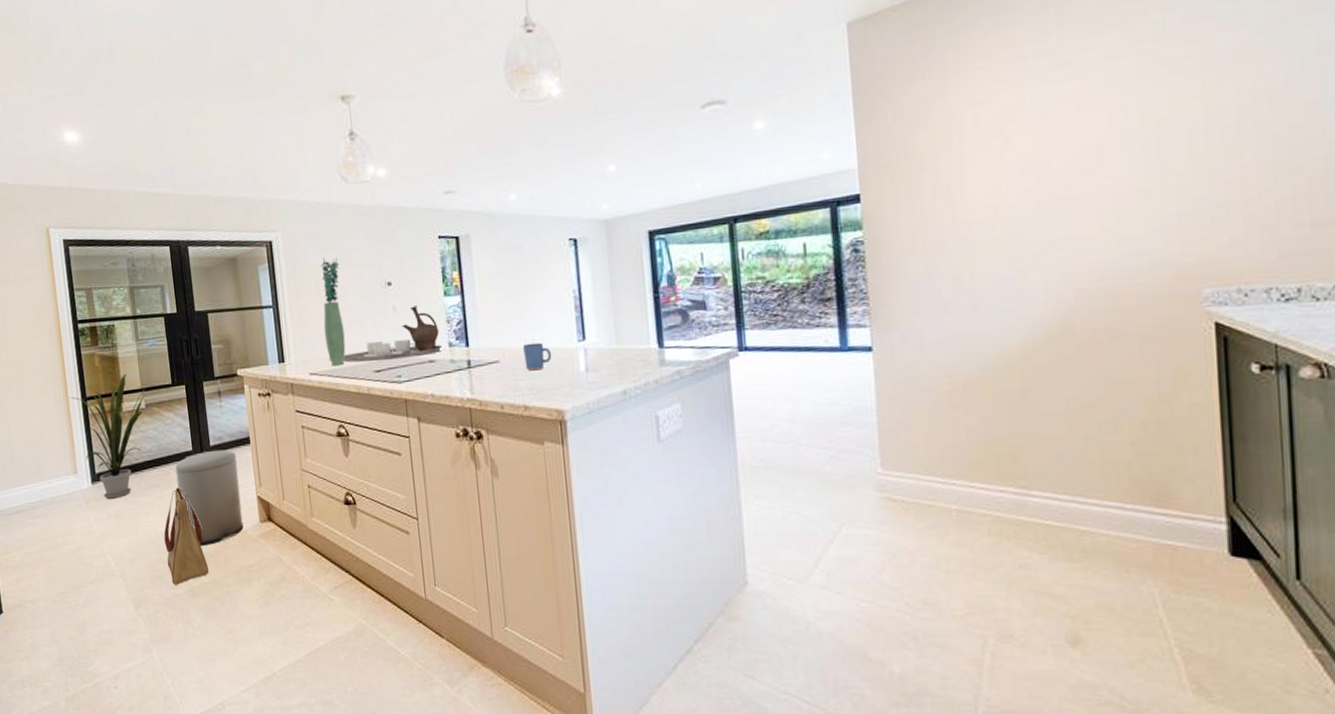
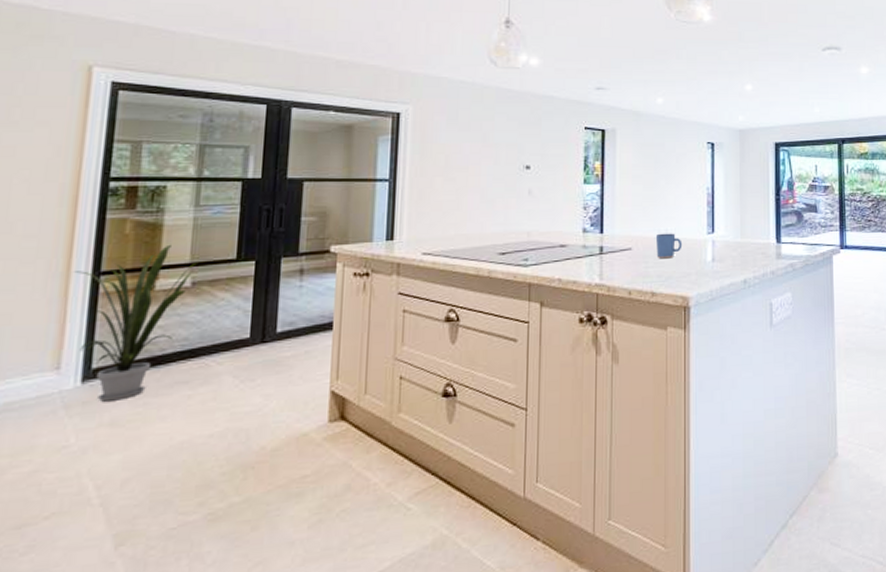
shopping bag: present [163,487,209,585] -> none [180,383,244,510]
pedal bin: present [175,449,244,545] -> none [218,336,312,455]
vase: present [320,257,346,367] -> none [446,135,476,247]
tea set: present [343,306,442,363] -> none [465,191,576,244]

